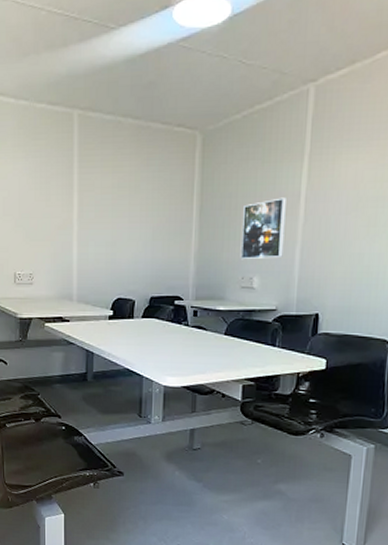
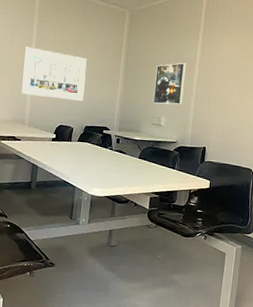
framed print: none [66,198,147,264] -> present [22,46,87,101]

